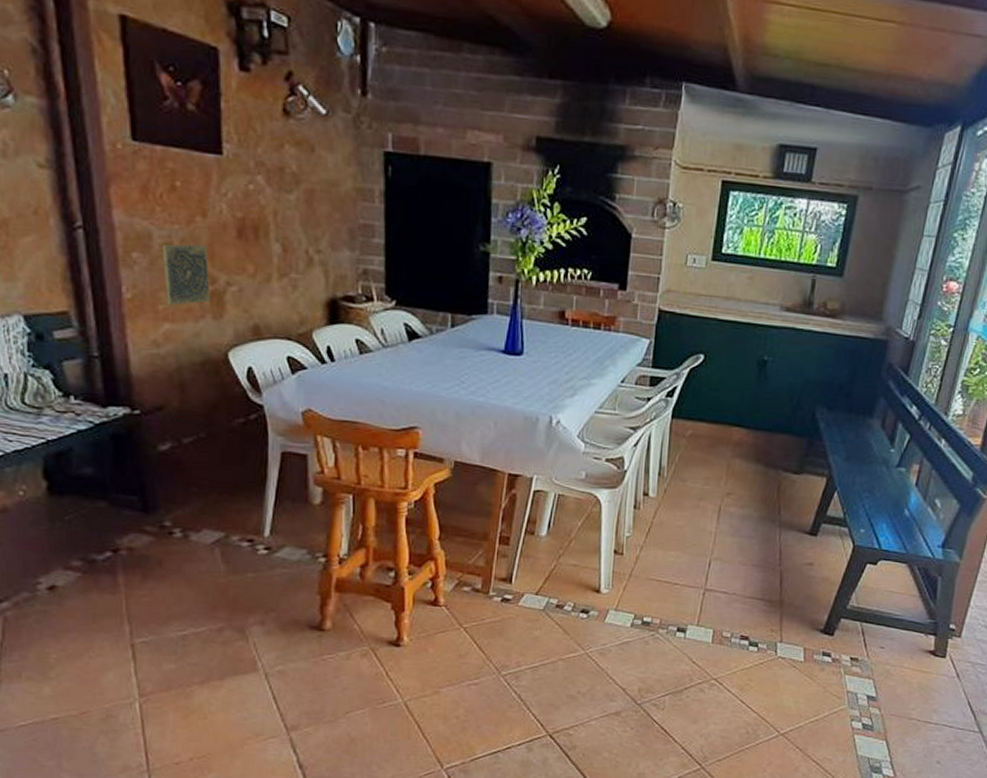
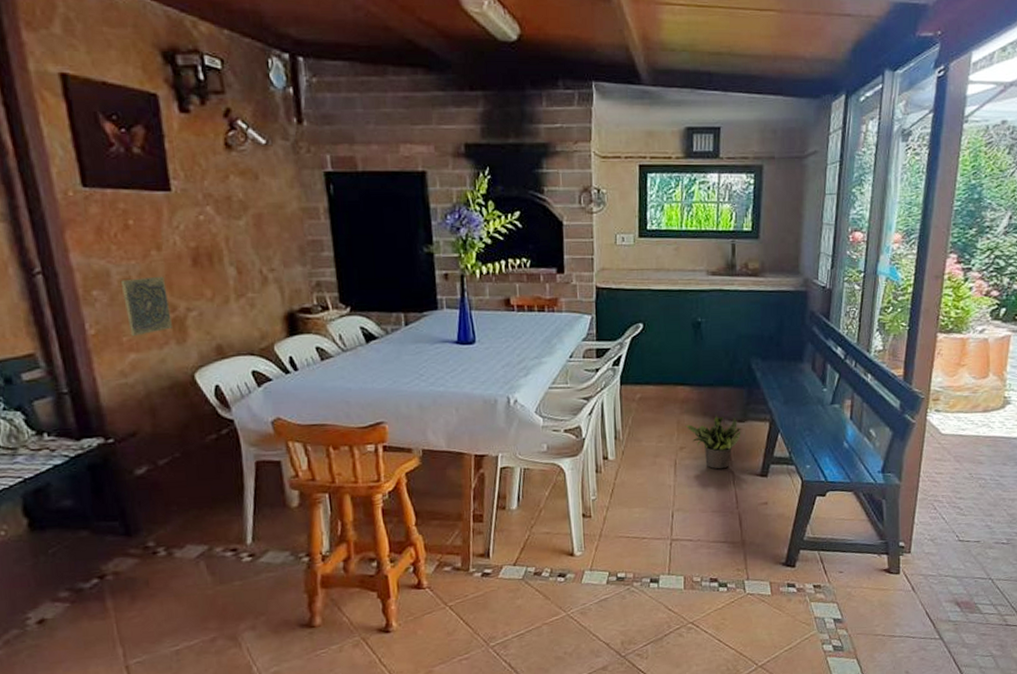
potted plant: none [735,463,796,522] -> present [685,415,741,469]

